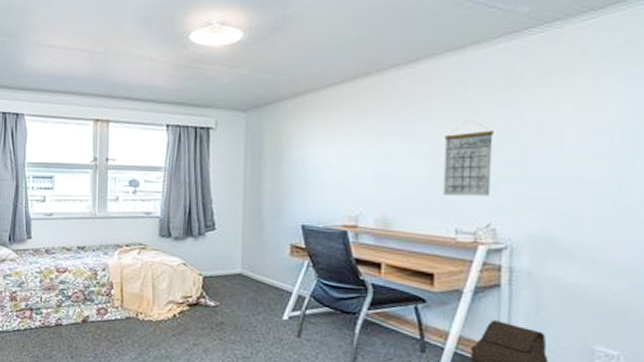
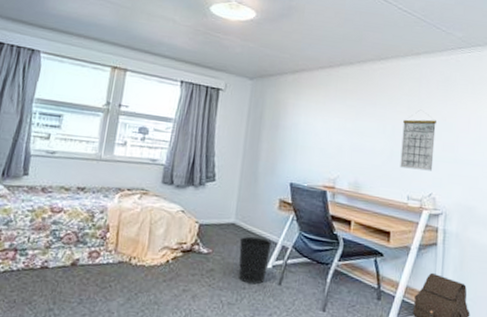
wastebasket: none [248,286,287,337] -> present [238,236,273,285]

